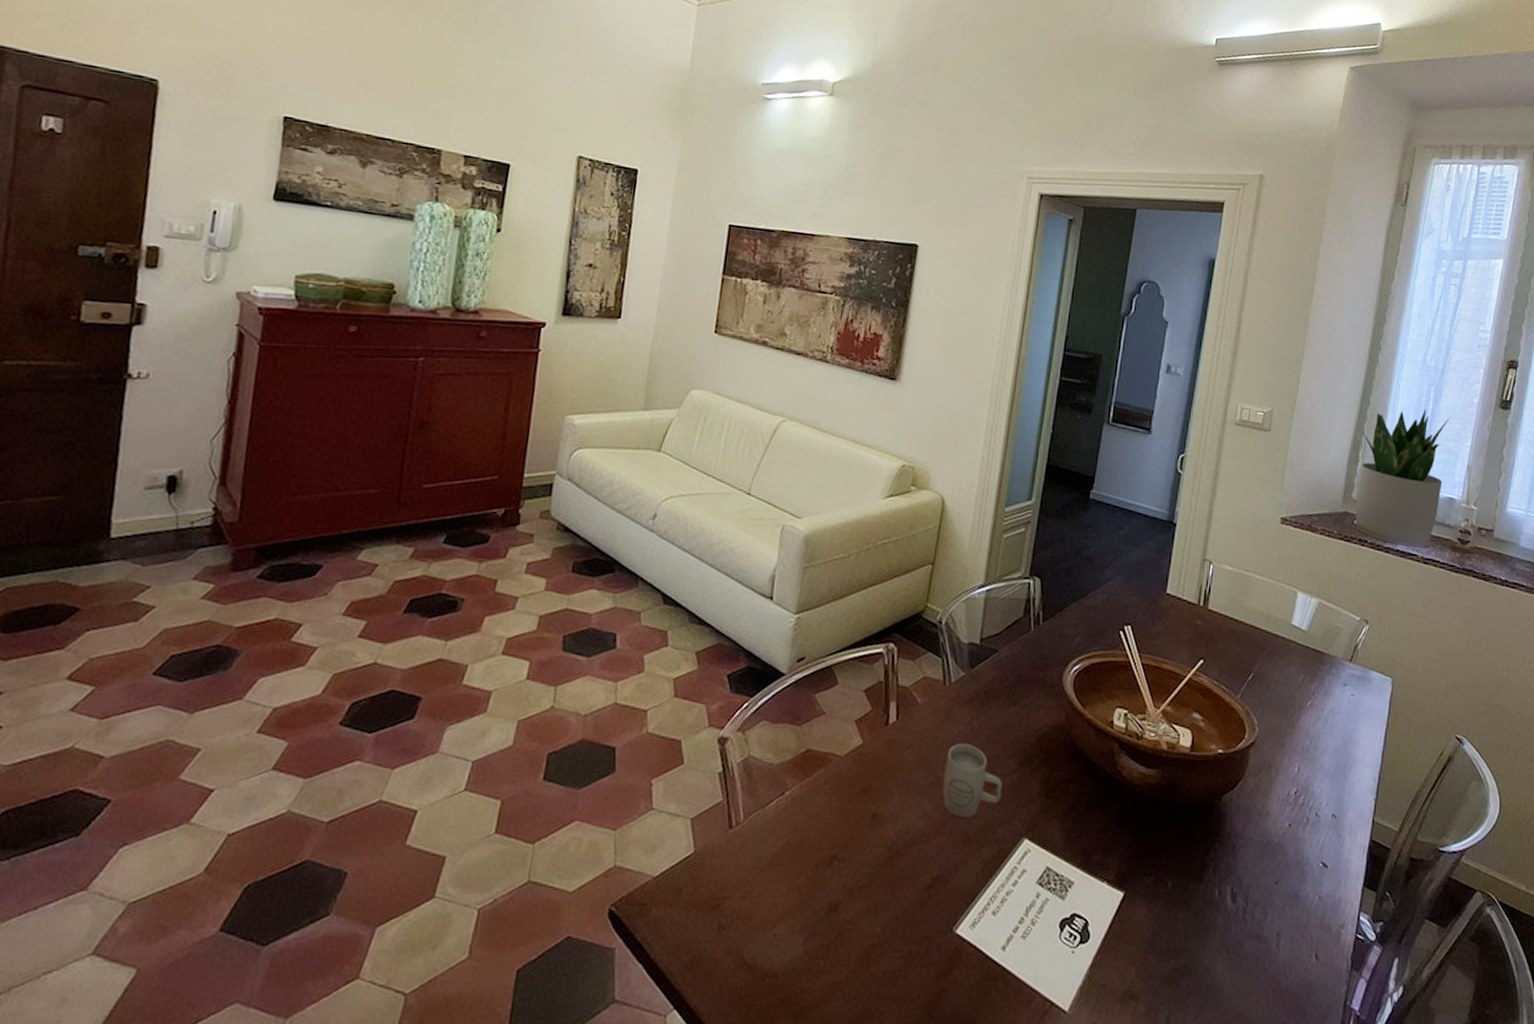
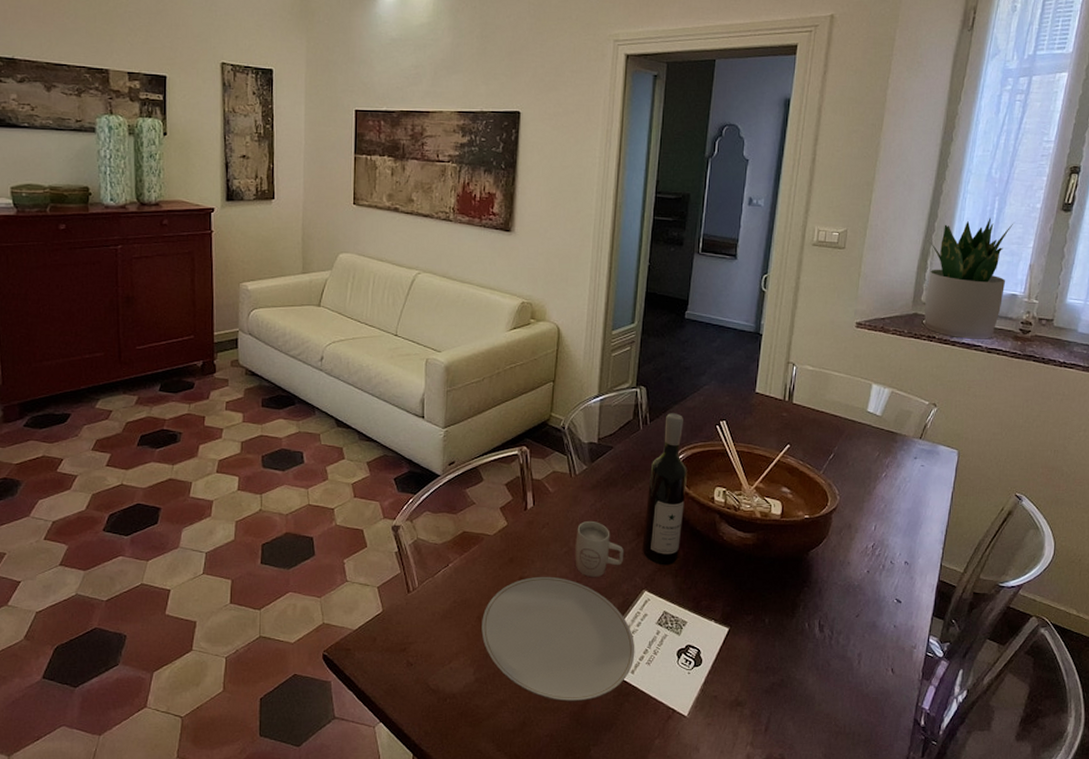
plate: none [818,813,1009,988] -> present [481,576,635,702]
bottle: none [1024,612,1085,807] -> present [642,413,688,566]

